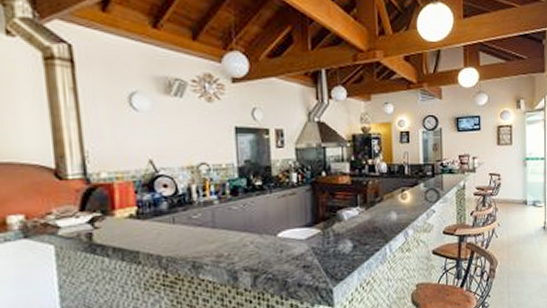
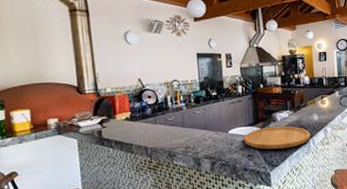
cutting board: none [297,227,388,259] -> present [243,126,311,150]

